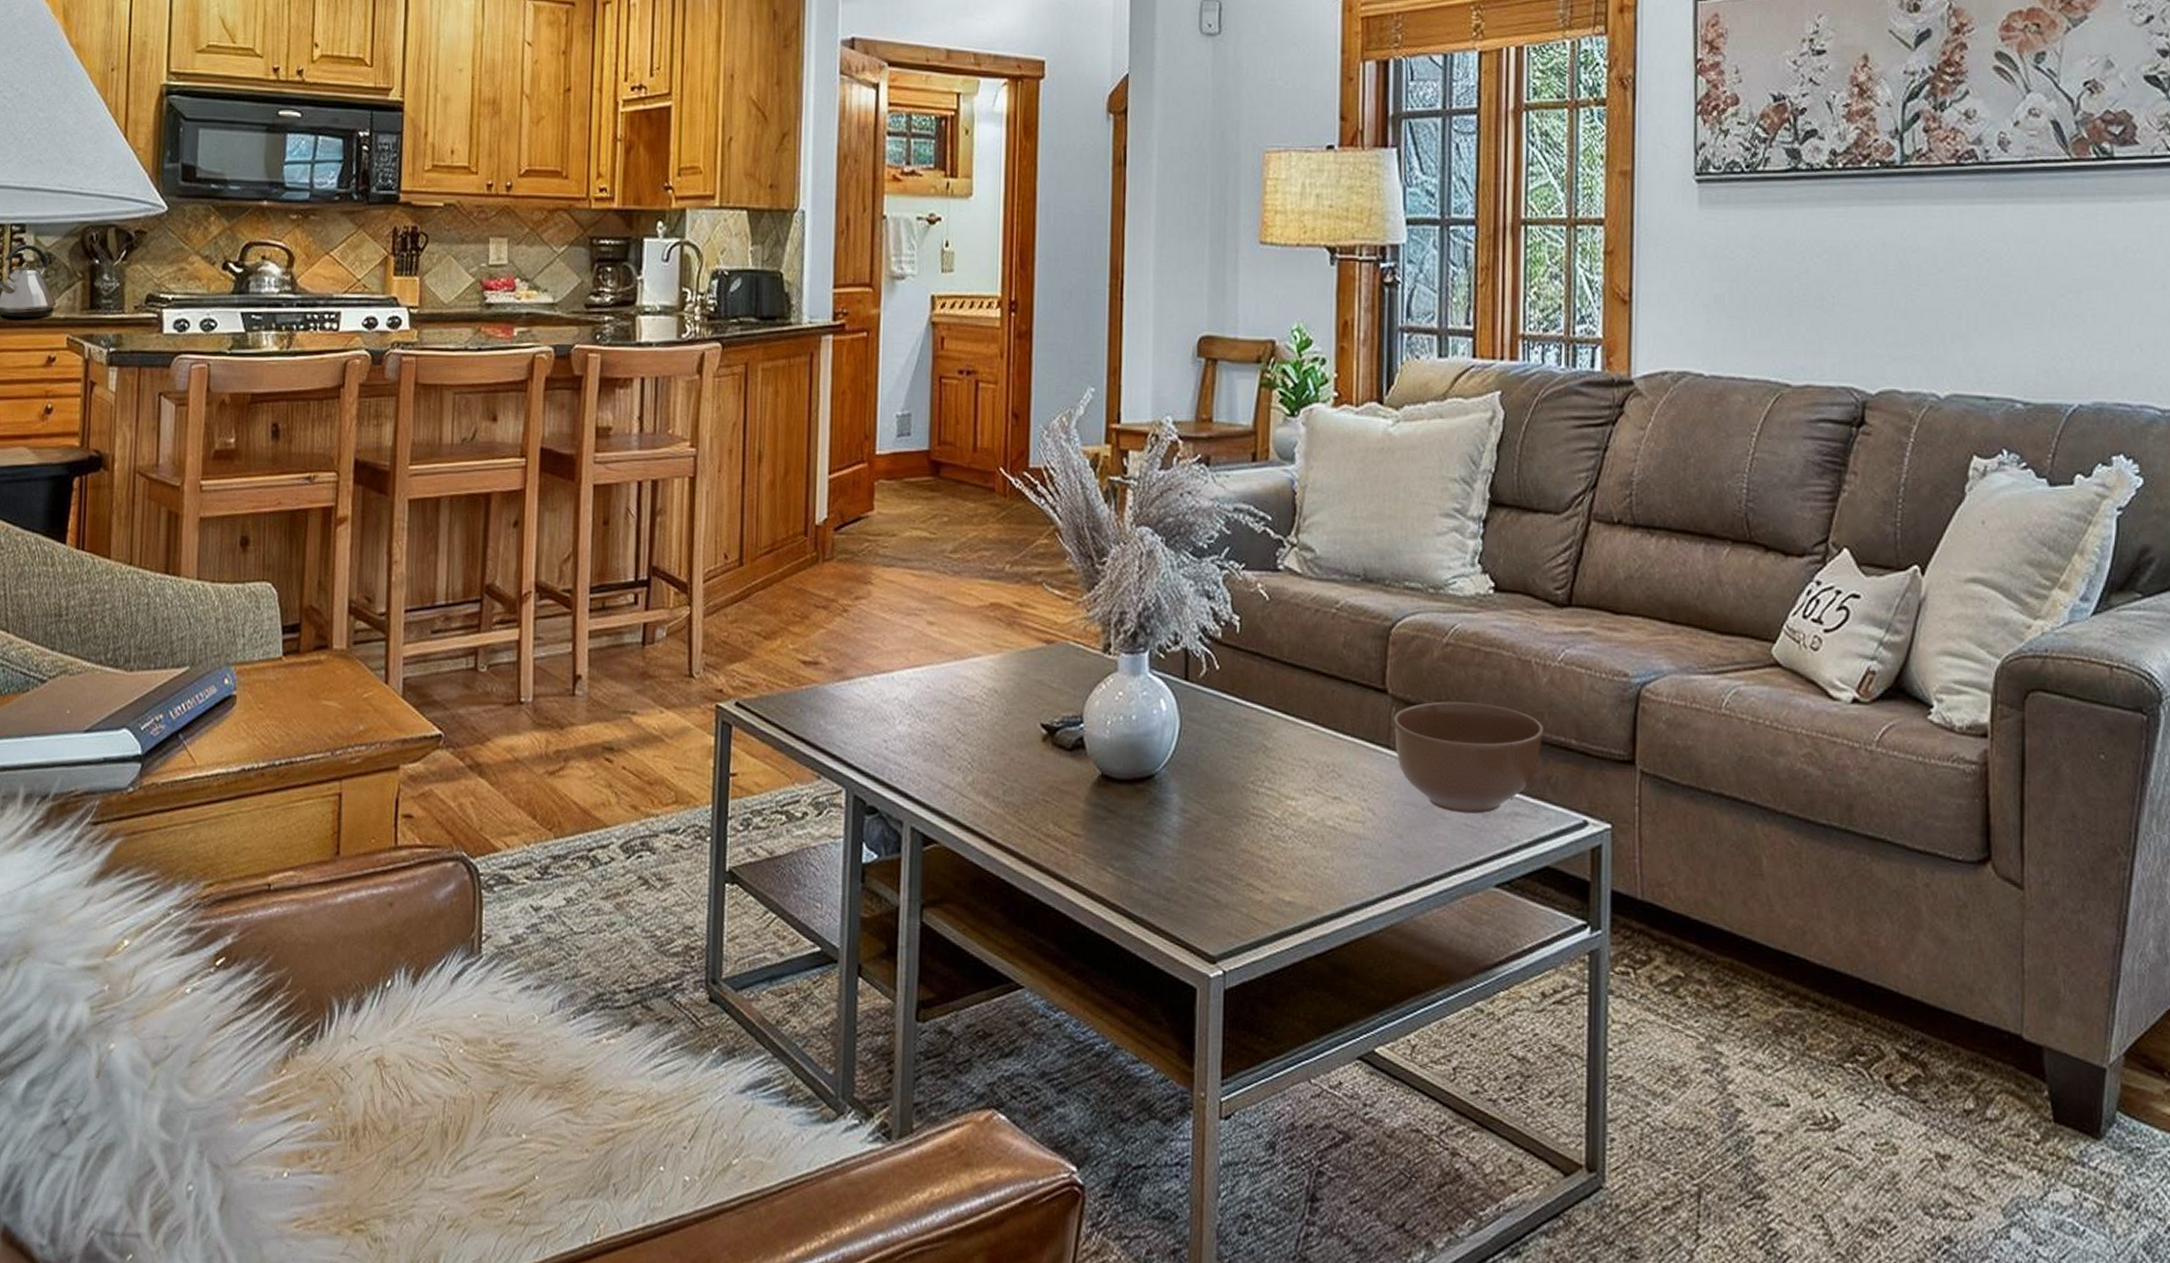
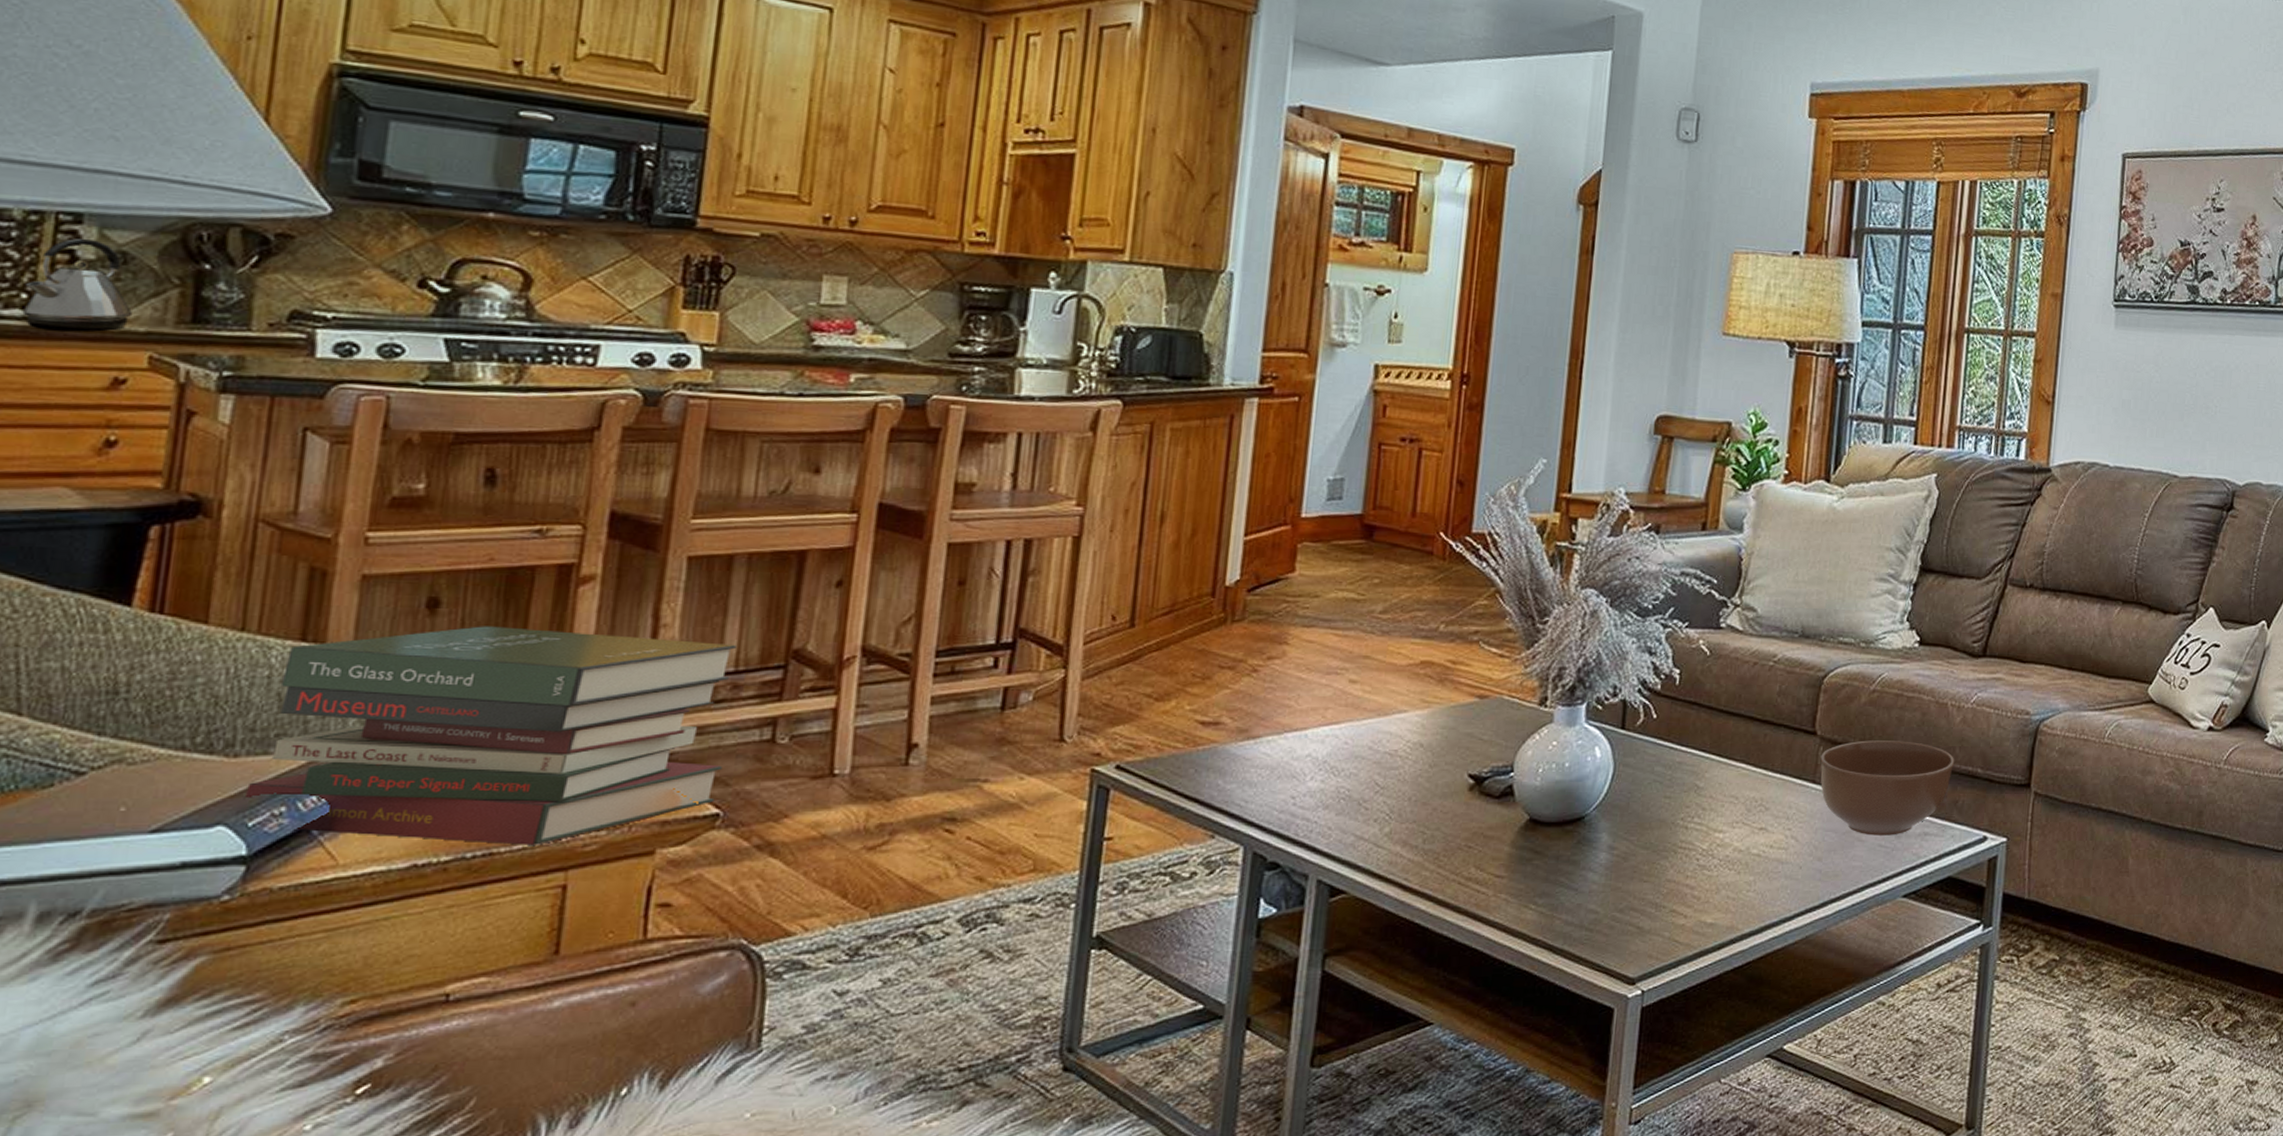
books: none [139,561,446,756] -> present [246,626,736,845]

